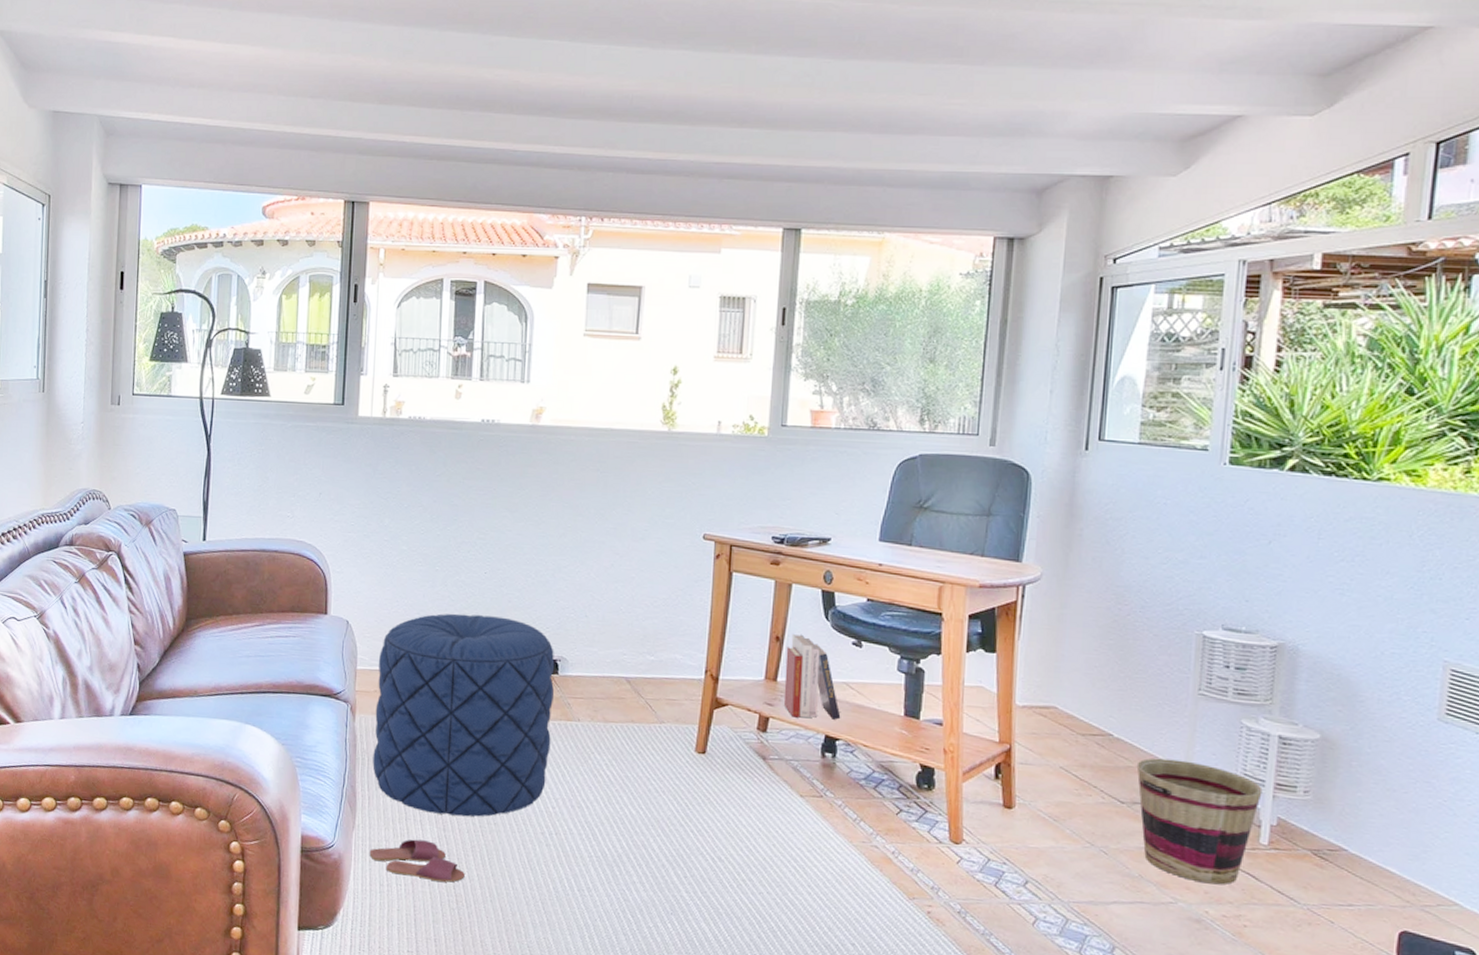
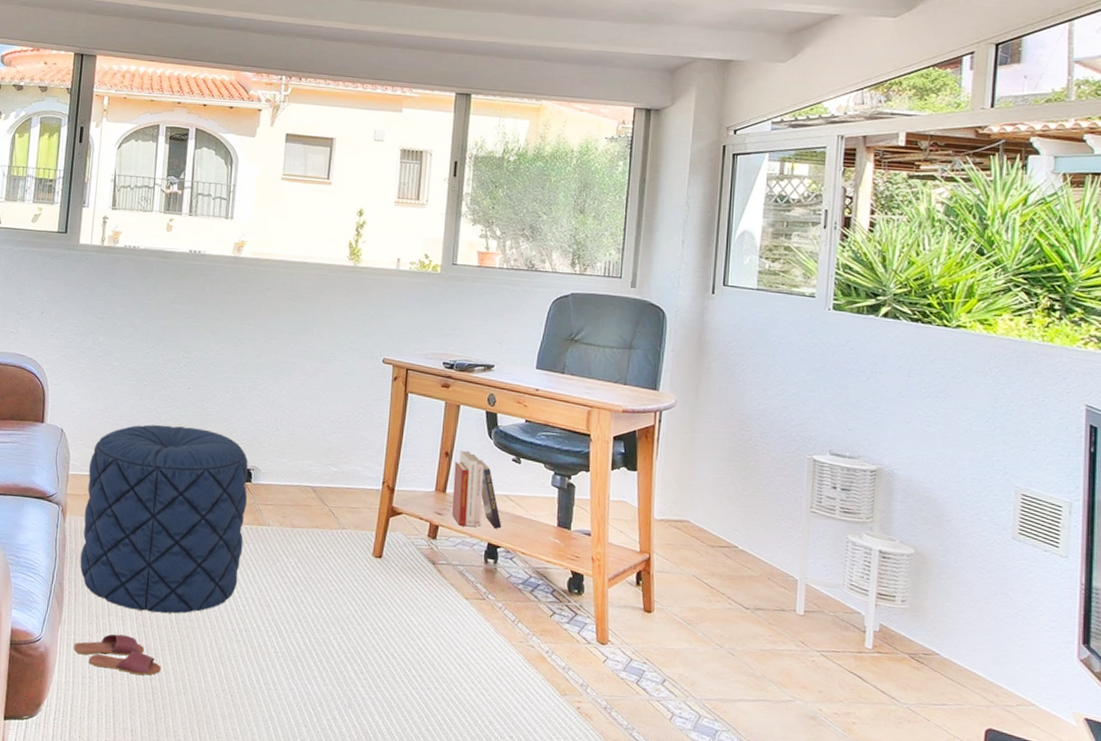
basket: present [1136,758,1263,885] -> none [758,568,867,685]

